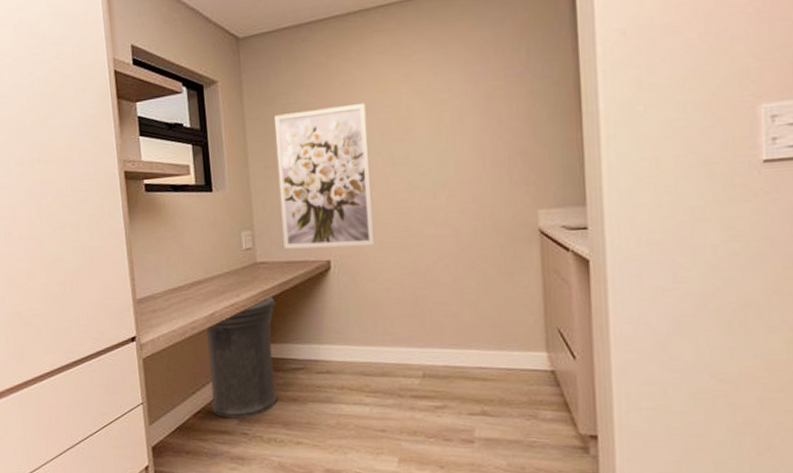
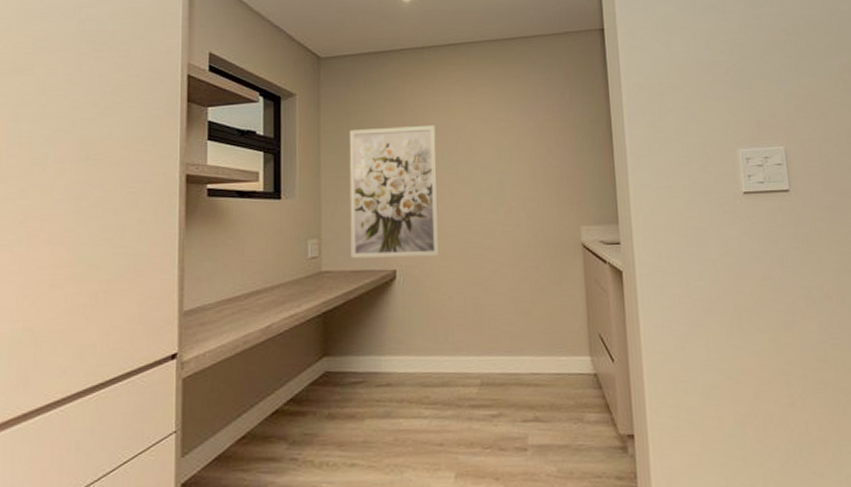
trash can: present [205,295,277,418] -> none [258,305,339,443]

